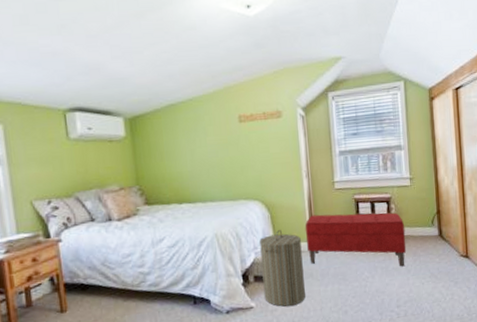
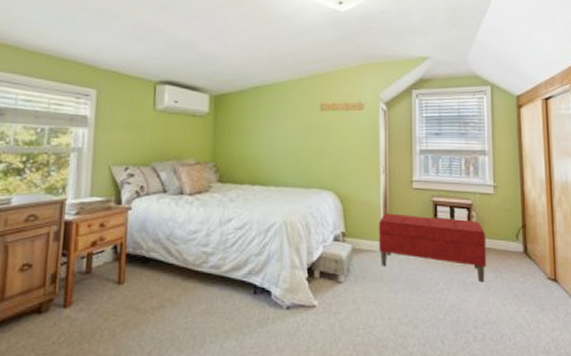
laundry hamper: present [260,230,305,307] -> none [329,225,373,310]

